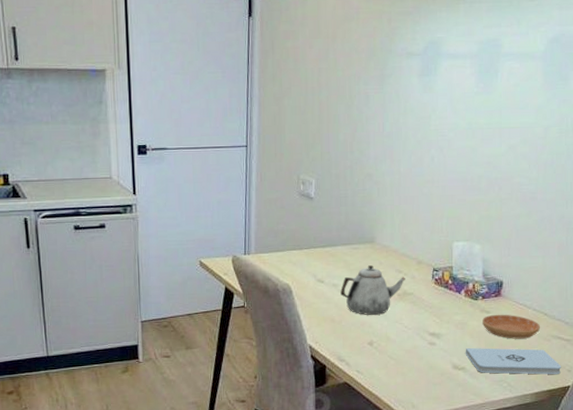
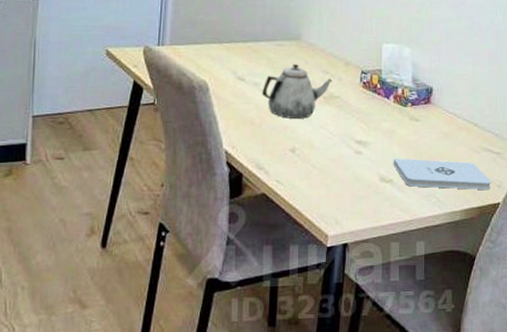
saucer: present [483,314,541,339] -> none [411,123,471,150]

